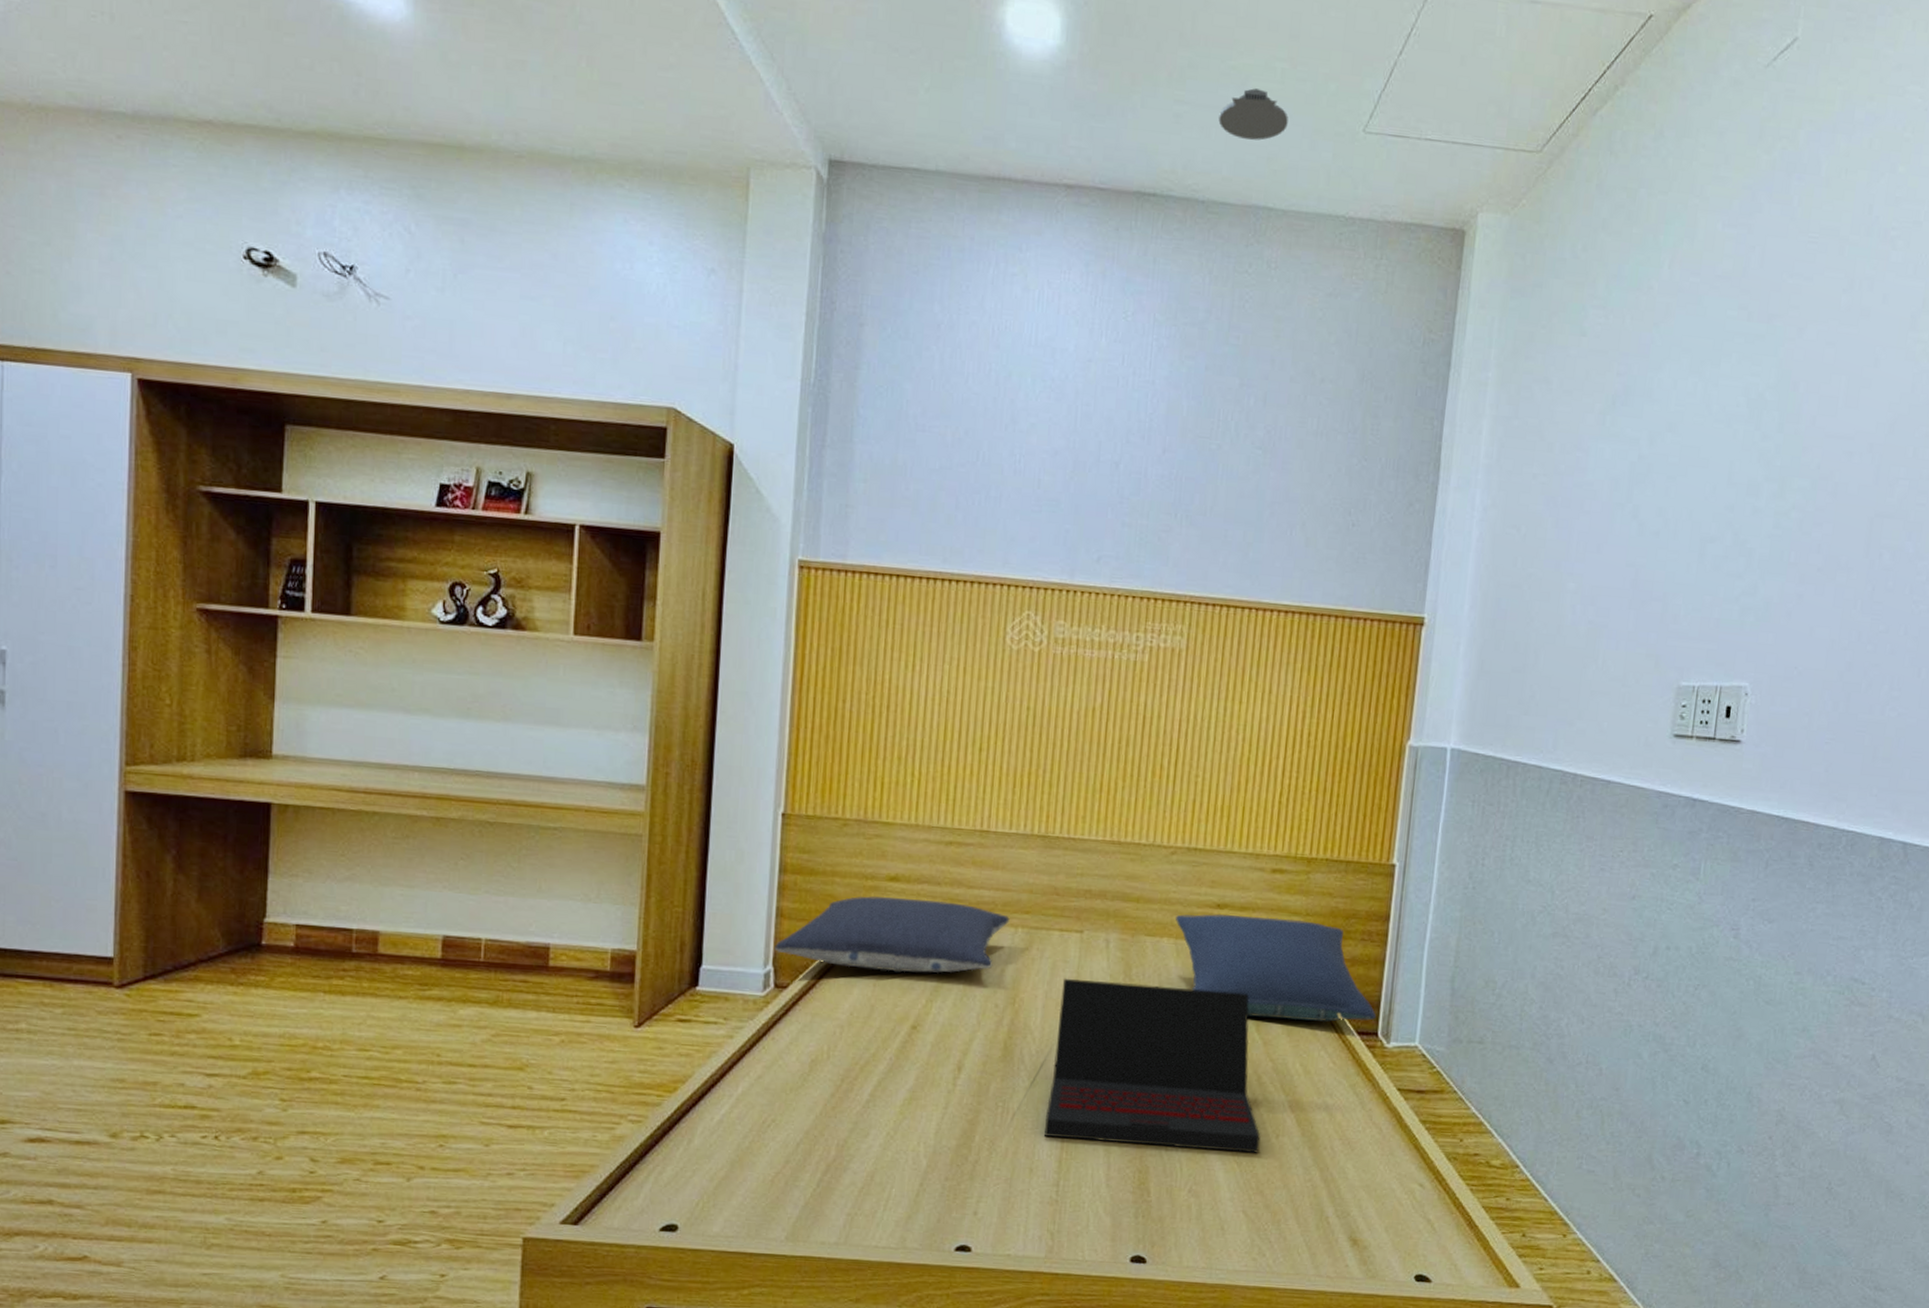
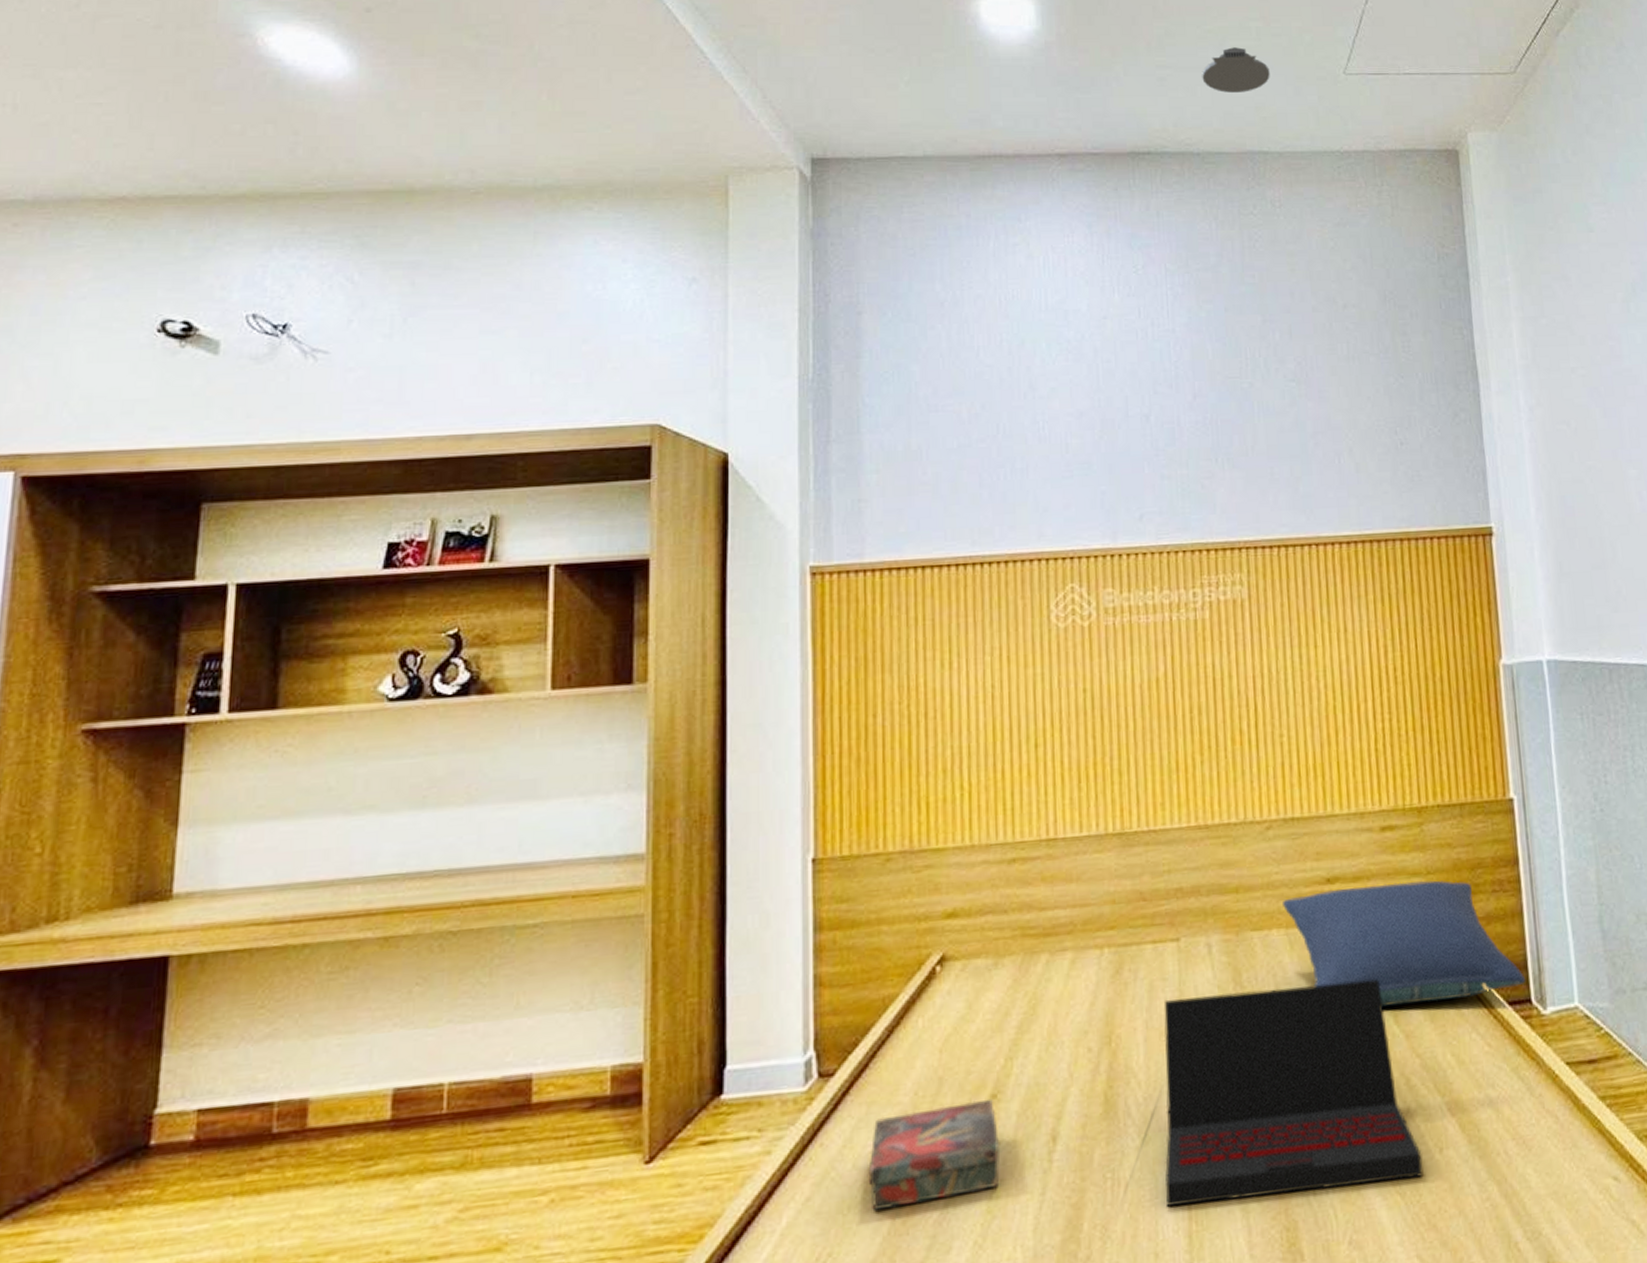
pillow: present [774,896,1010,974] -> none [815,931,1093,1035]
book: none [808,1026,916,1097] -> present [868,1098,1000,1212]

